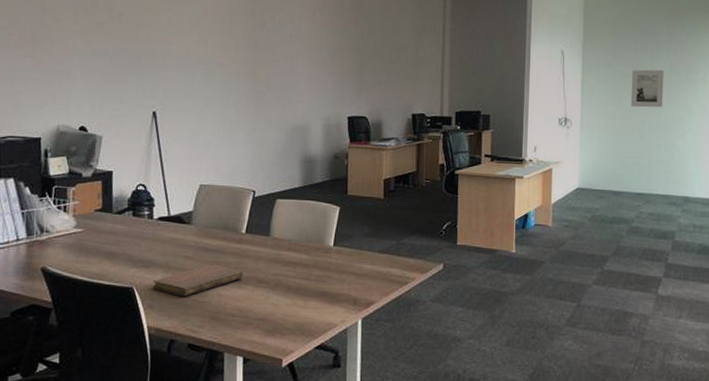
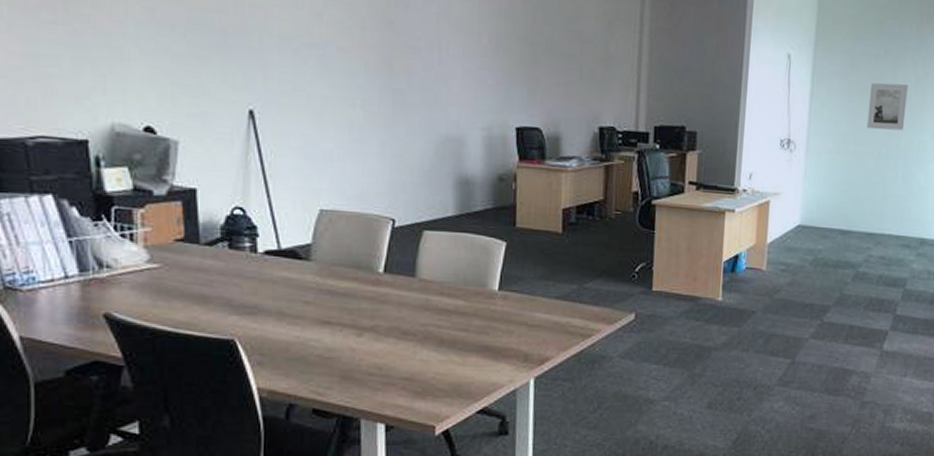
notebook: present [152,264,243,297] -> none [261,311,382,352]

